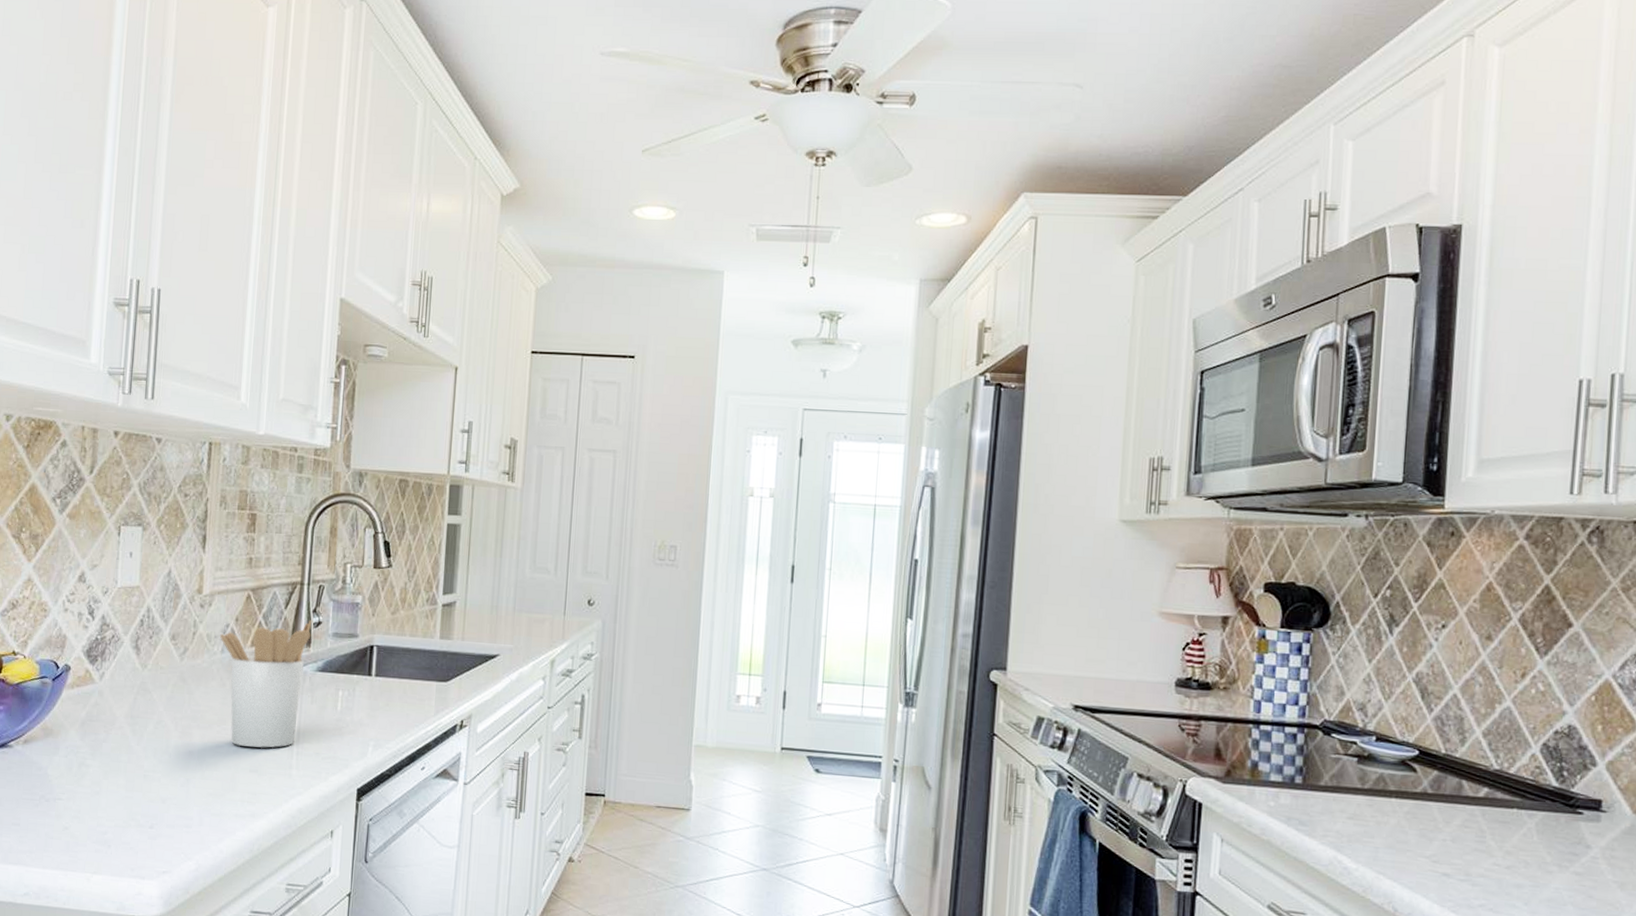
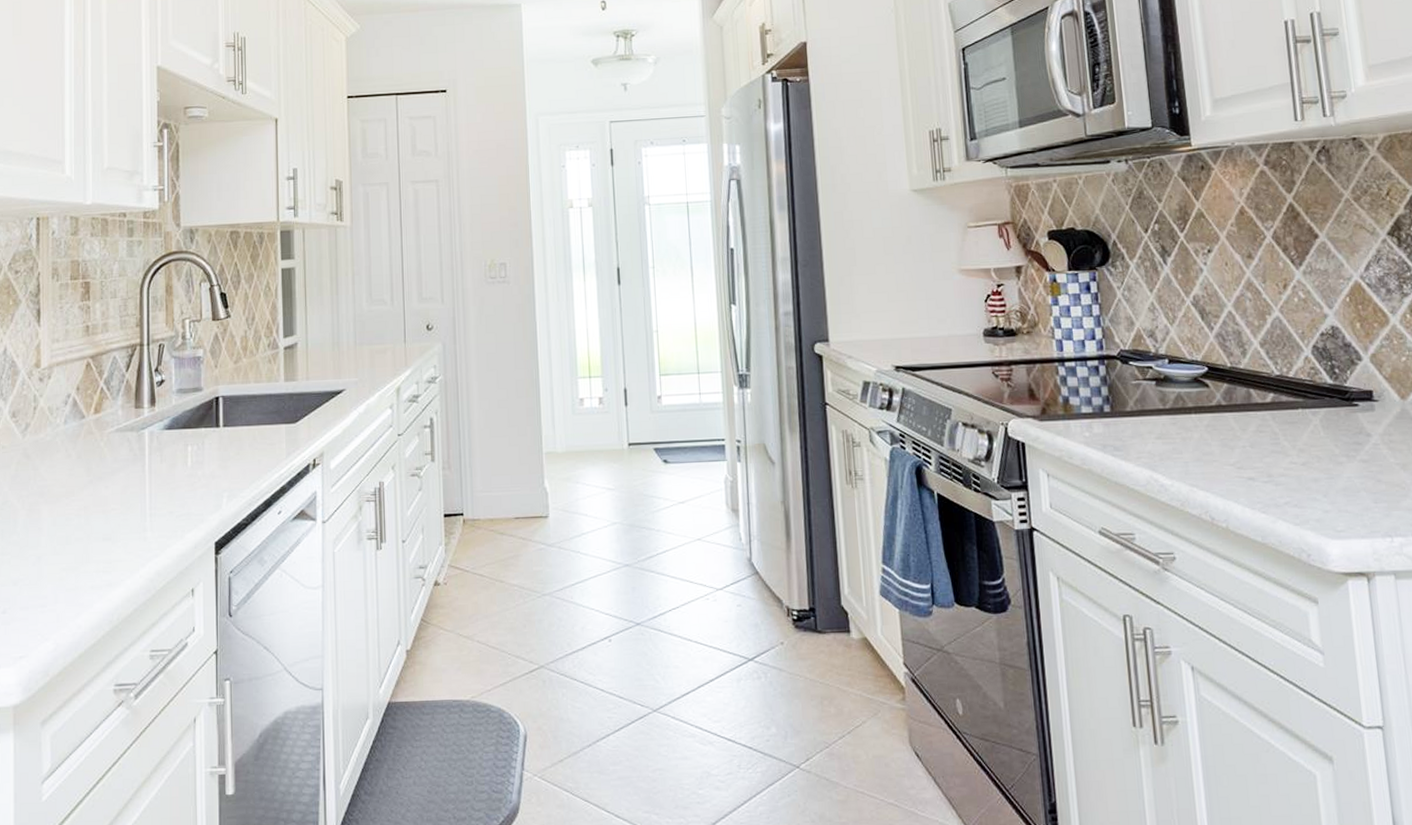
utensil holder: present [220,620,312,748] -> none [62,380,155,516]

